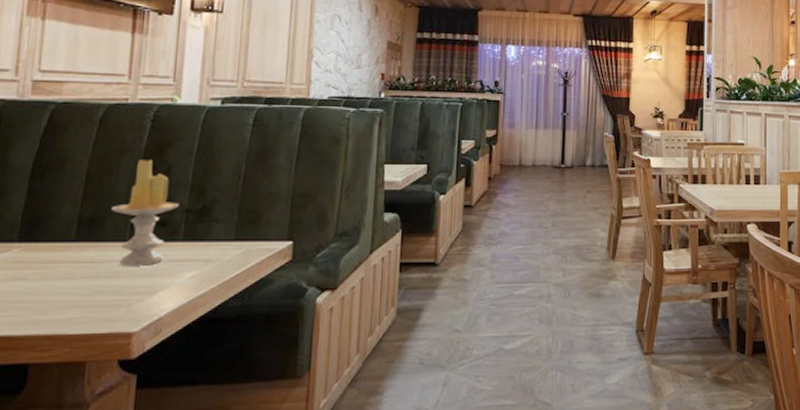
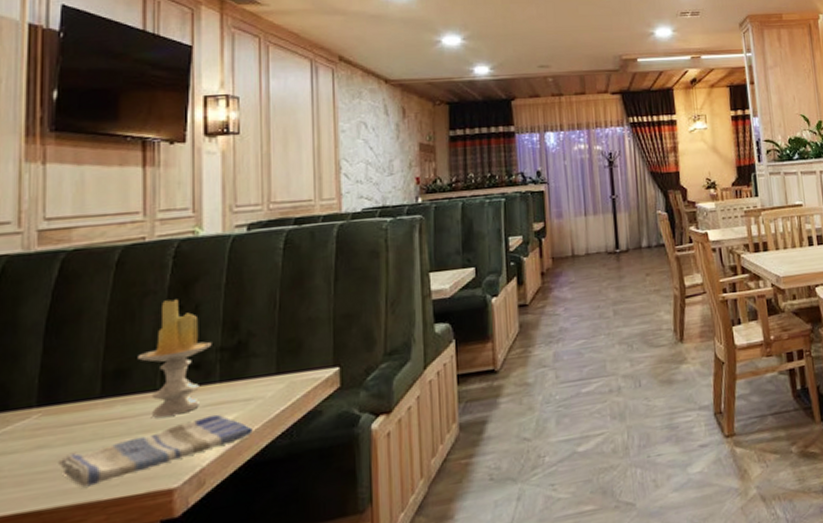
dish towel: none [32,270,209,320] -> present [59,414,253,488]

